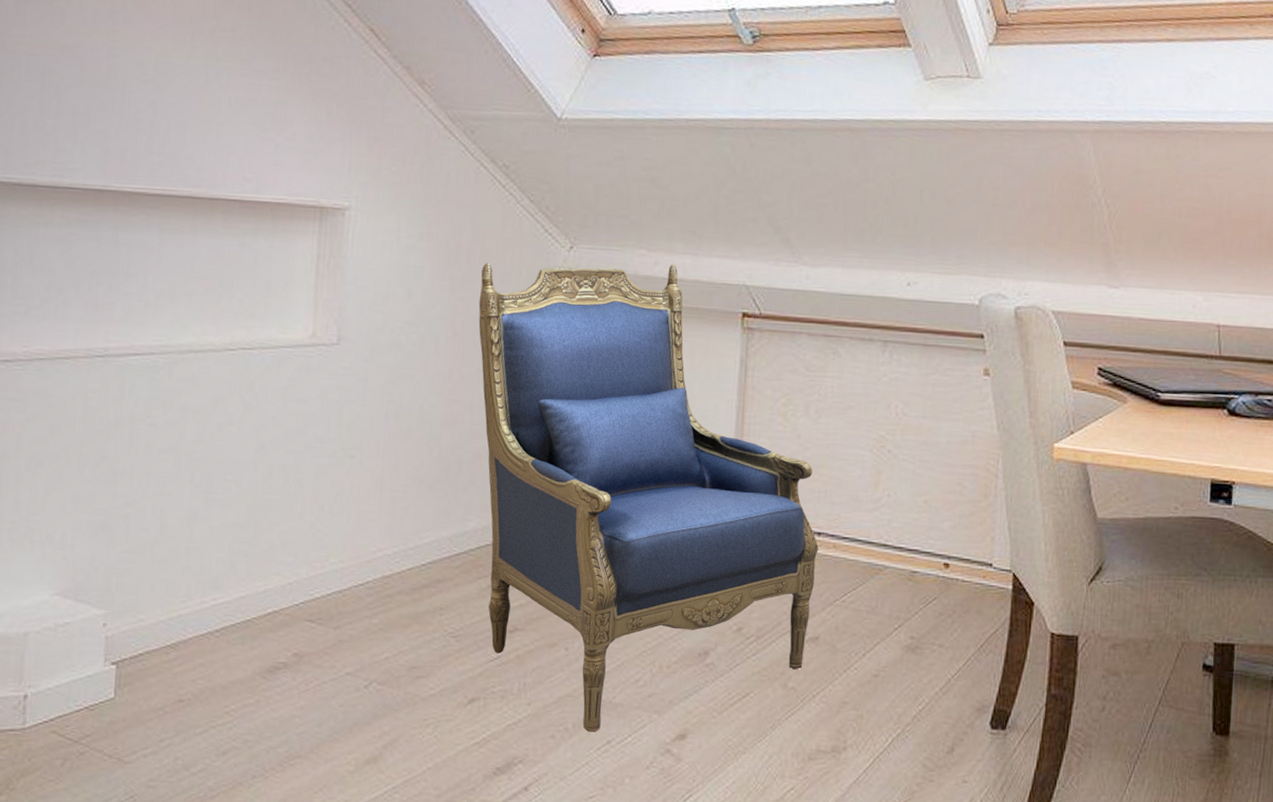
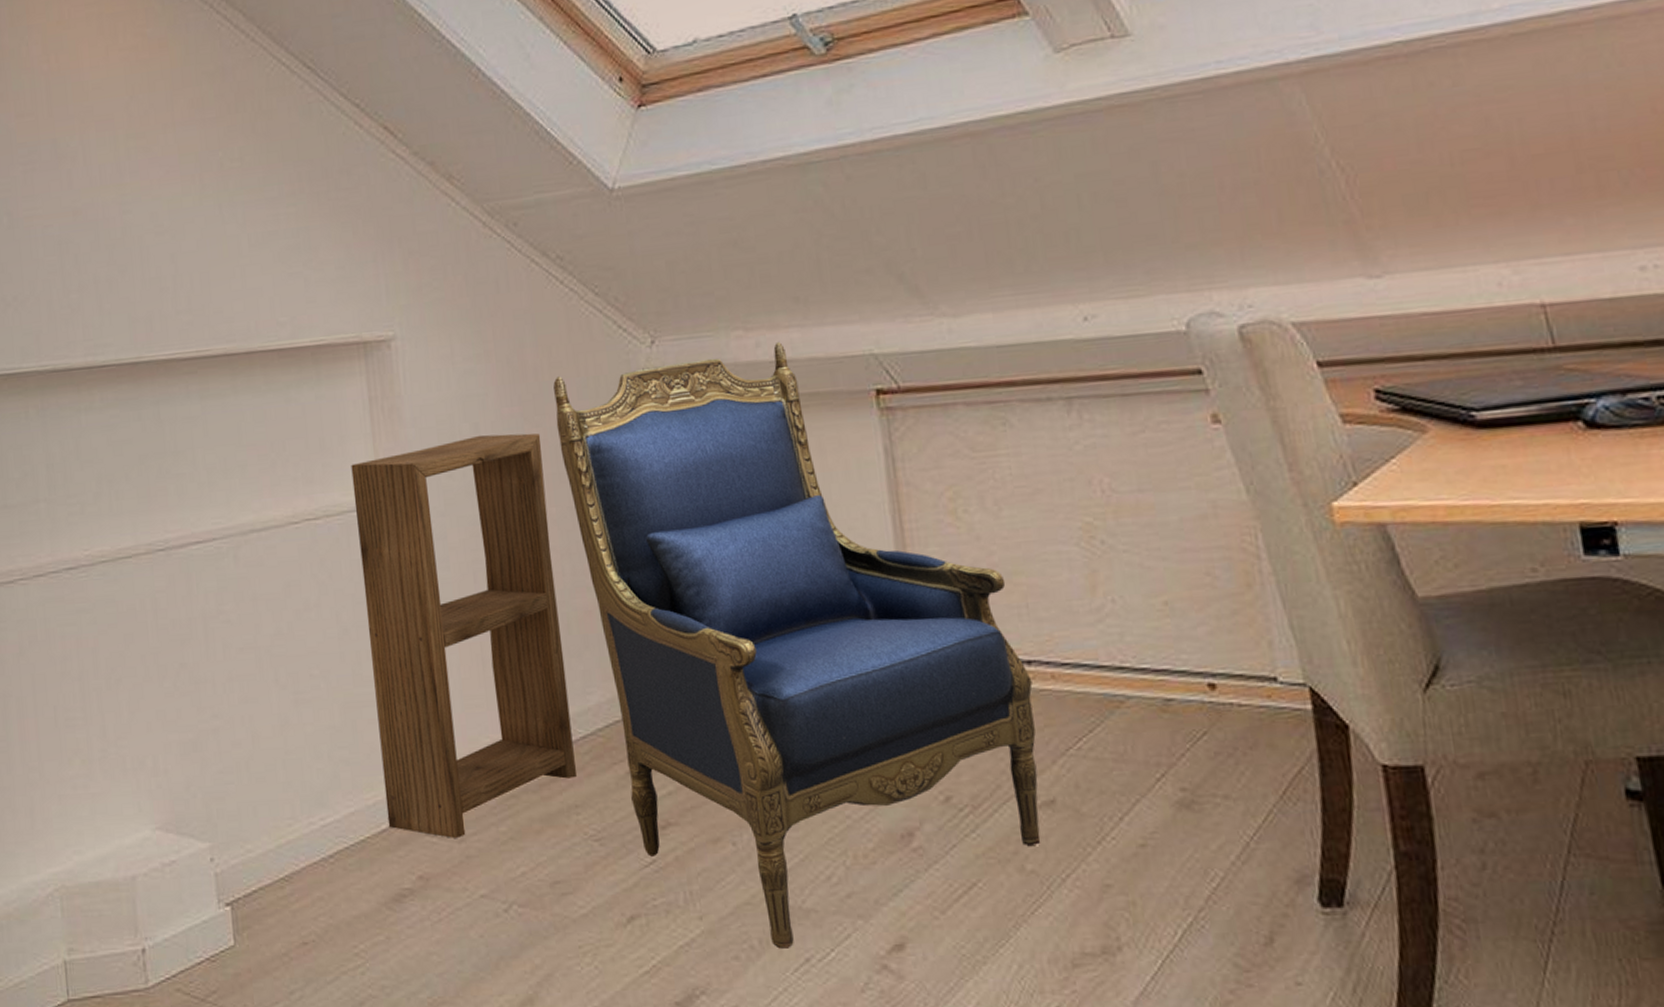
shelving unit: none [274,300,464,625] -> present [351,433,576,838]

